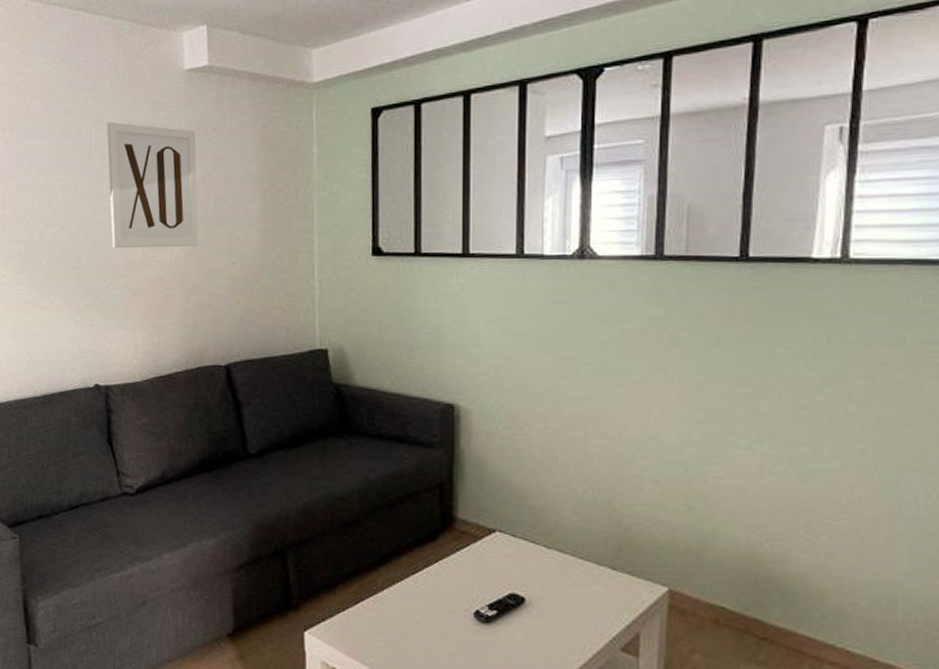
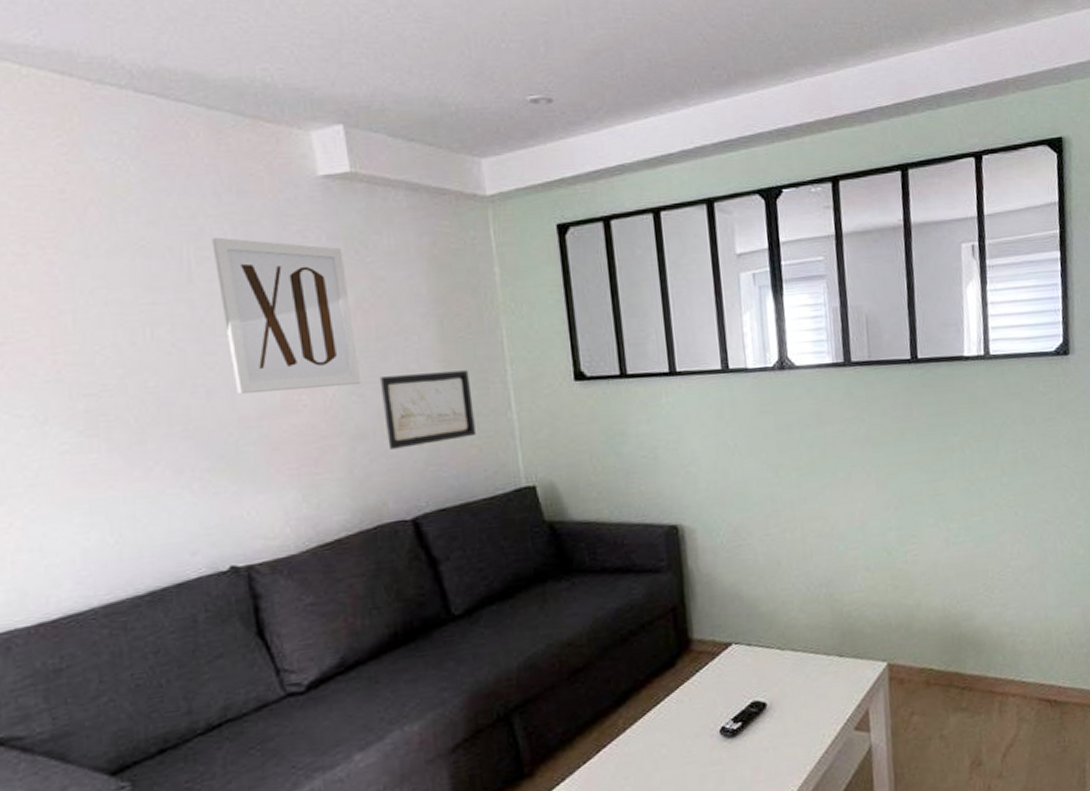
wall art: none [212,240,283,304] -> present [379,370,476,449]

